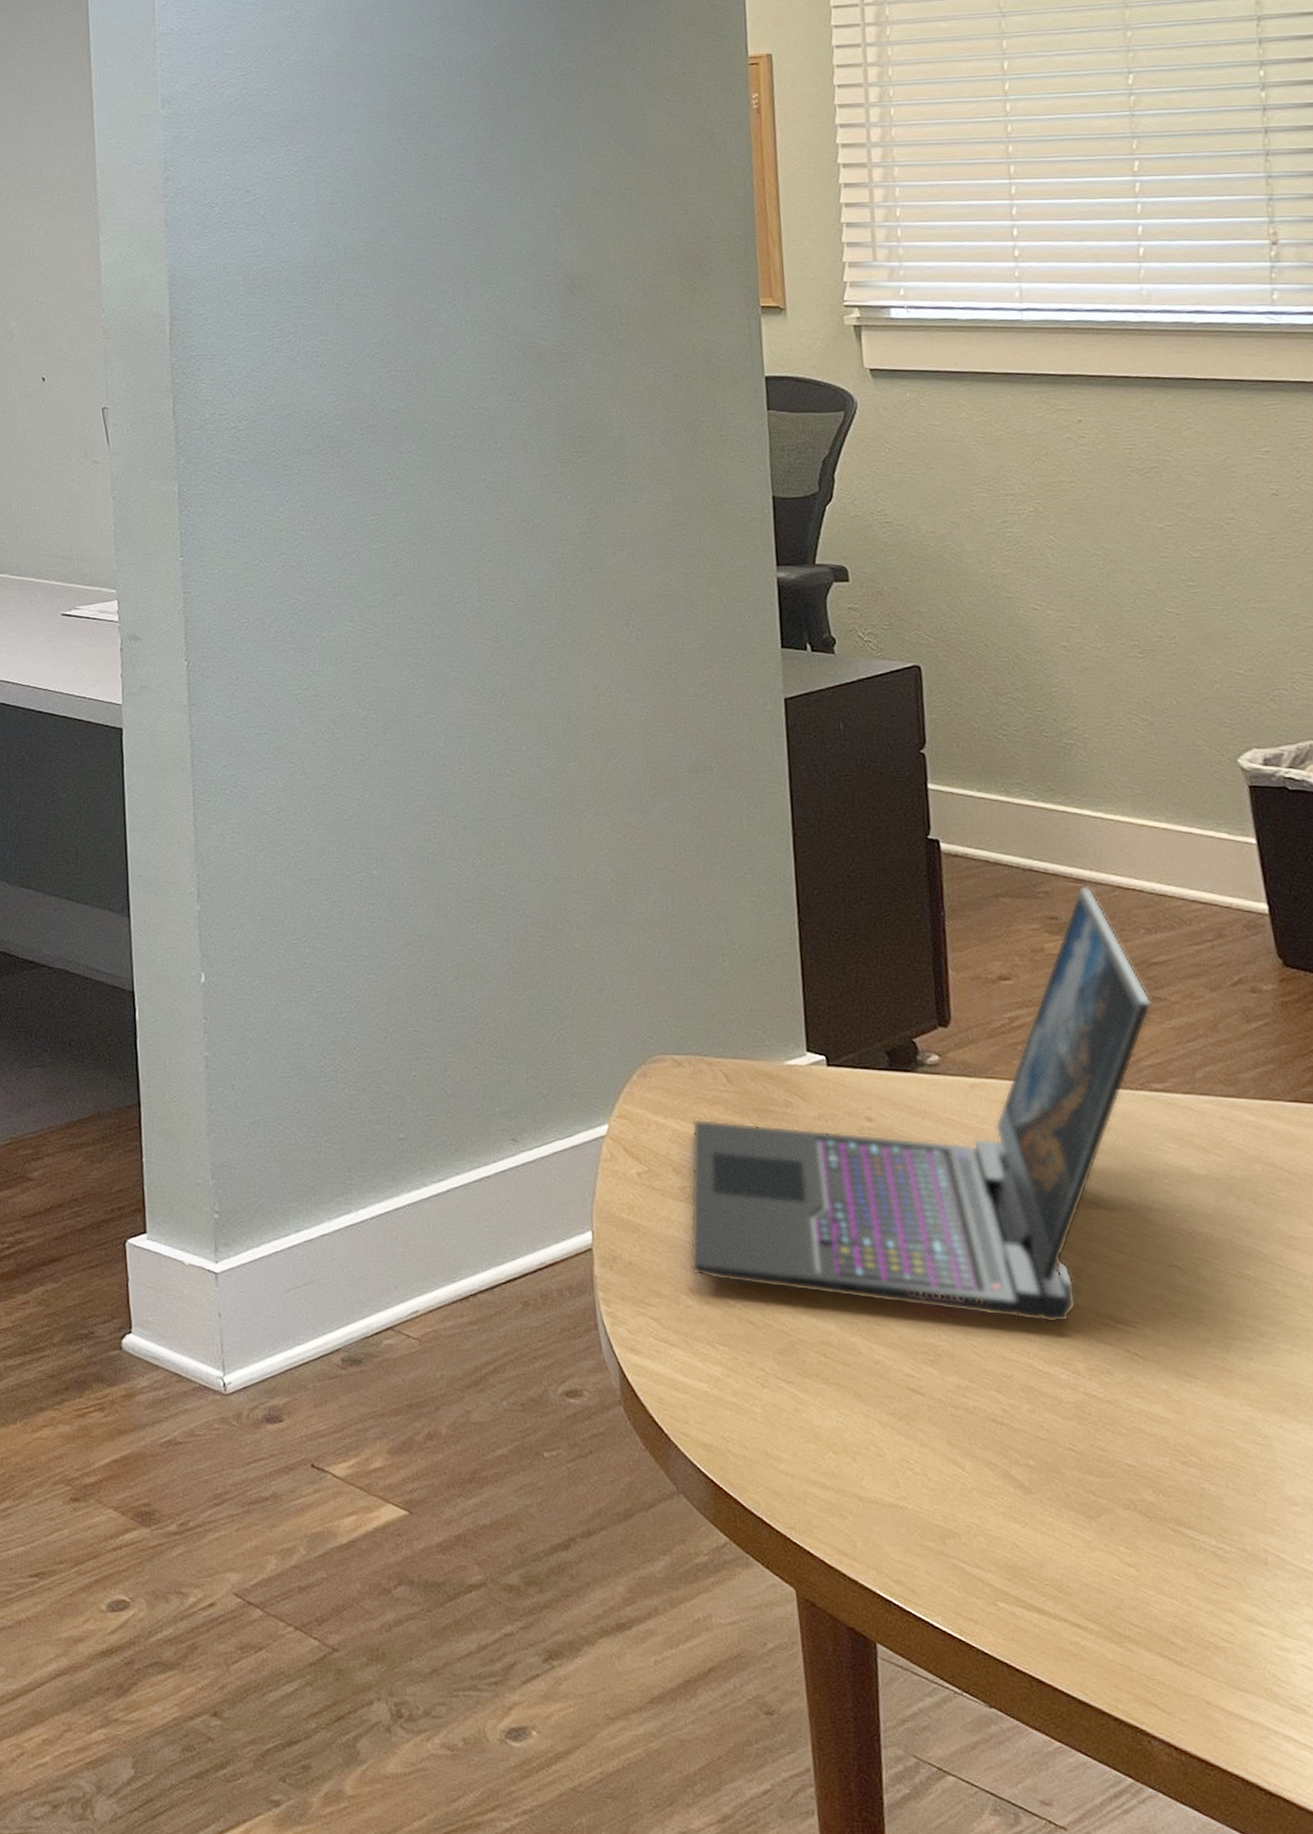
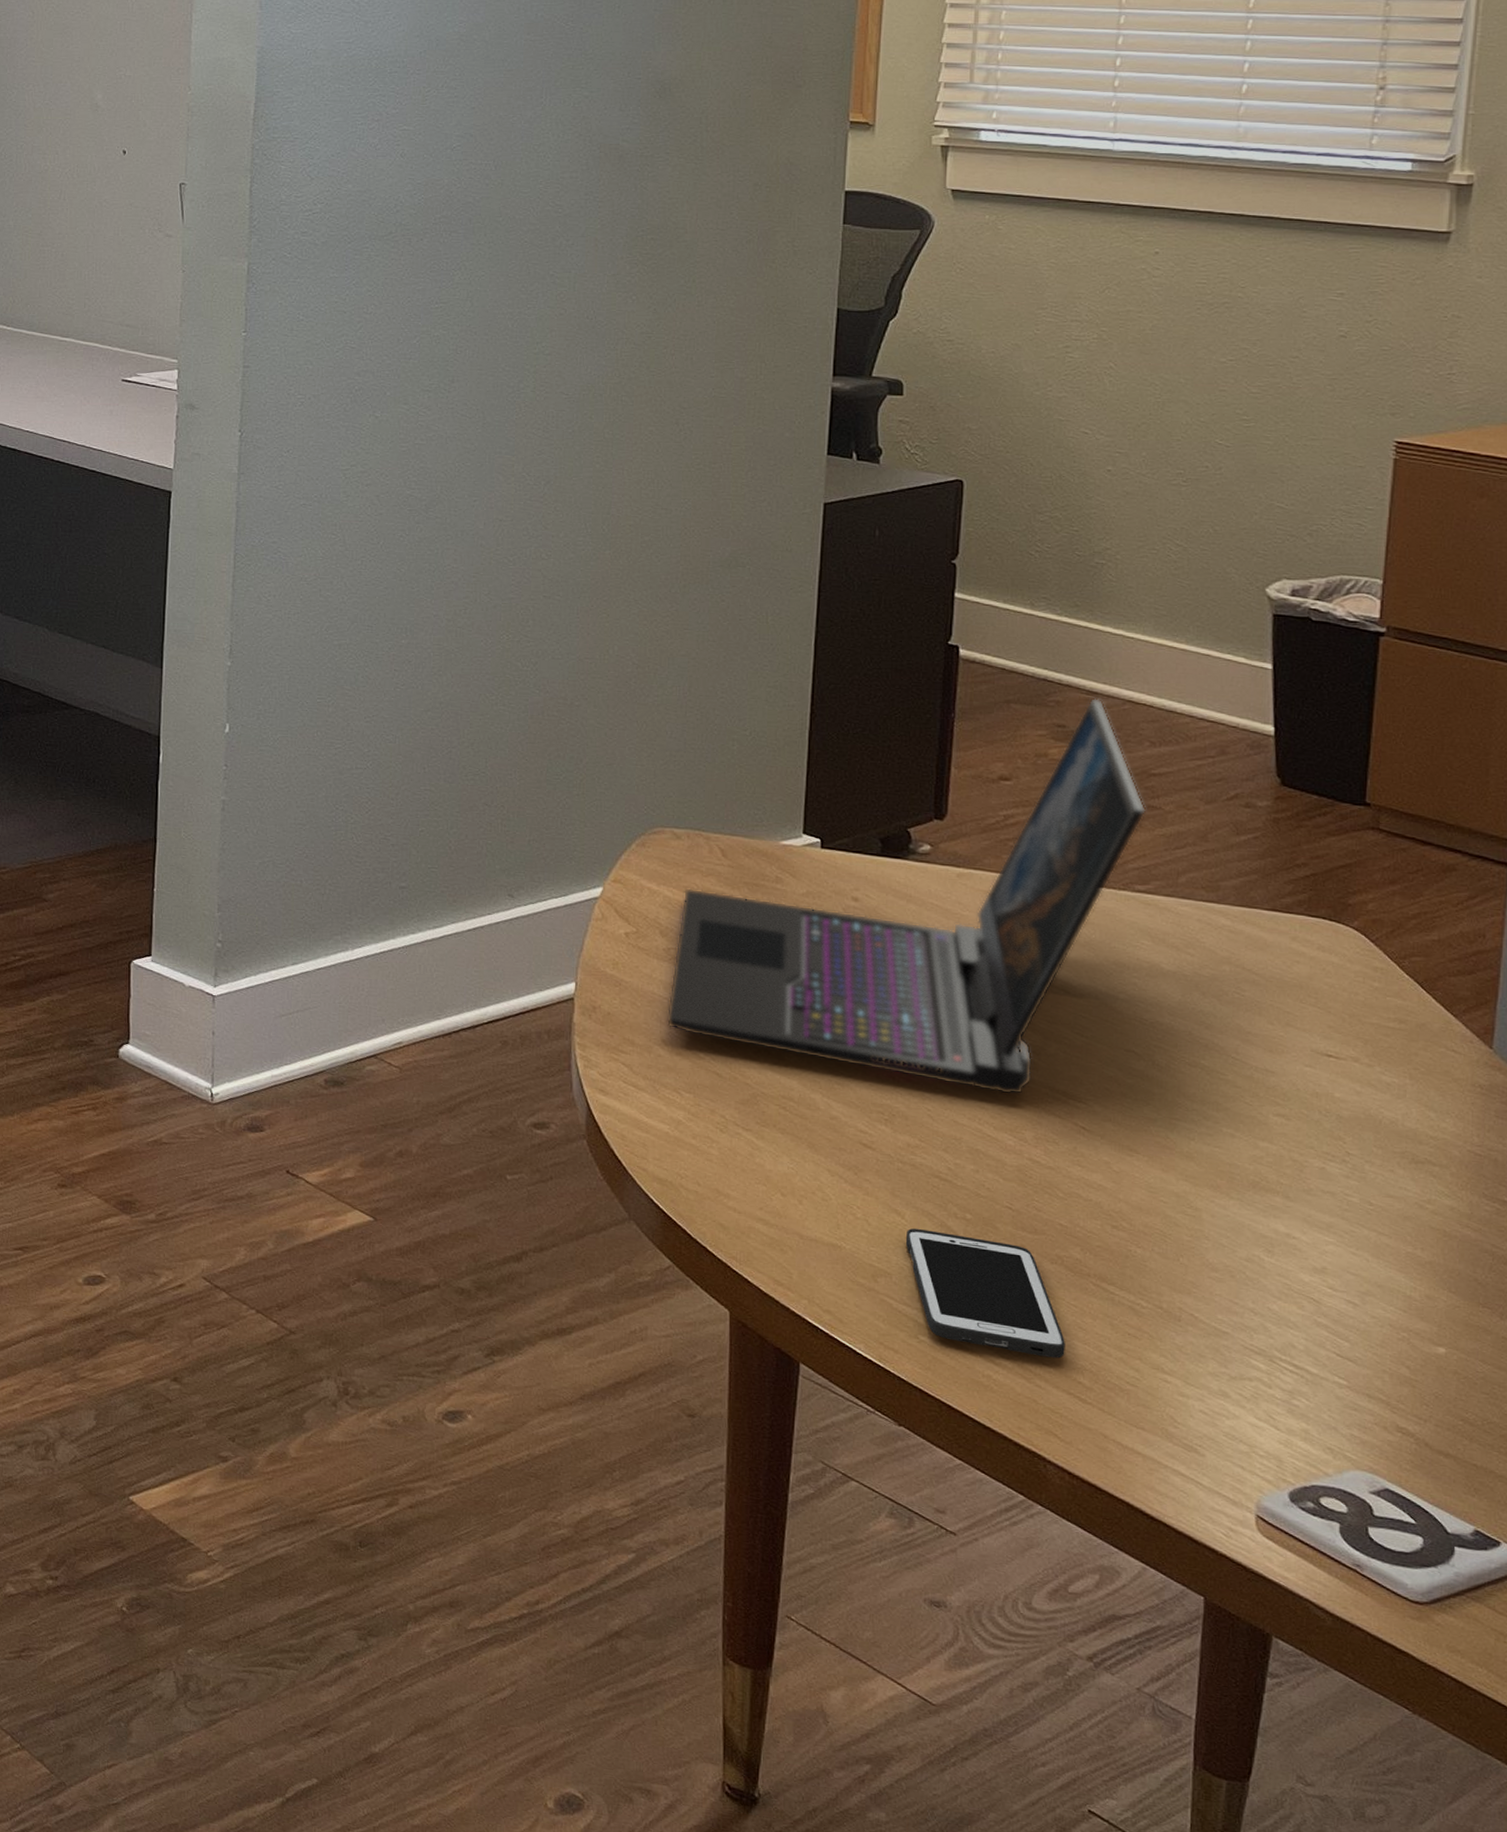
cell phone: none [969,1481,1153,1617] -> present [905,1228,1065,1359]

